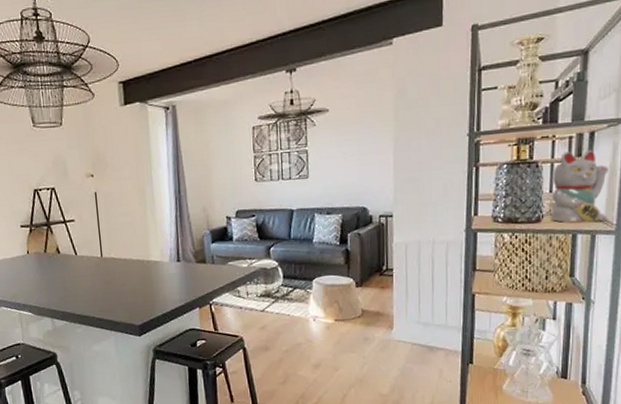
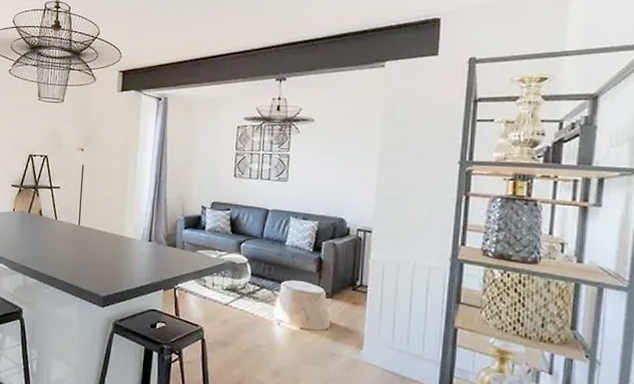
decorative figurine: present [551,150,609,223] -> none [550,195,620,275]

